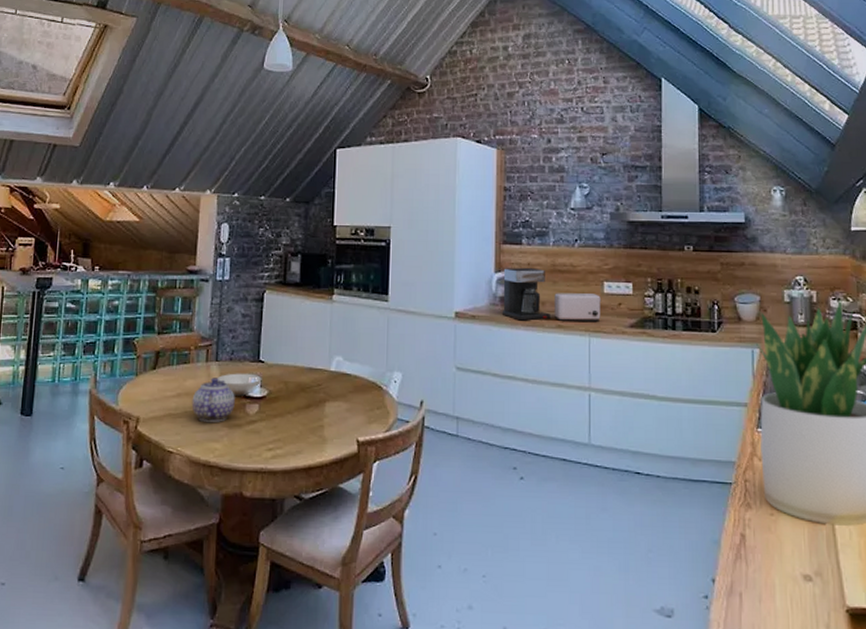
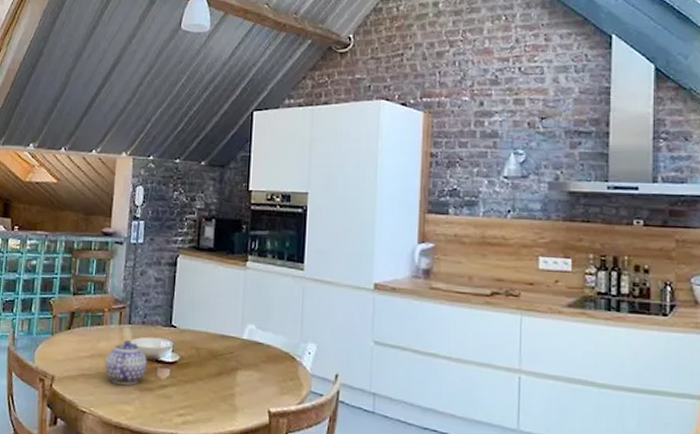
coffee maker: present [503,267,550,321] -> none [426,238,478,296]
toaster: present [554,293,602,323] -> none [482,267,536,301]

